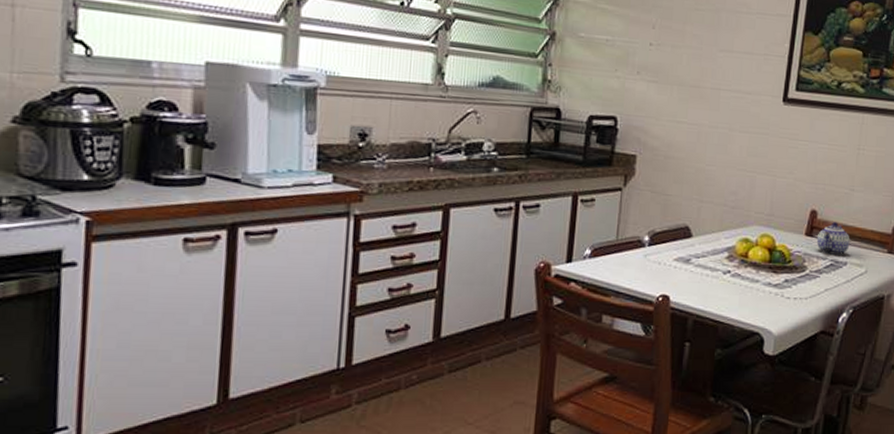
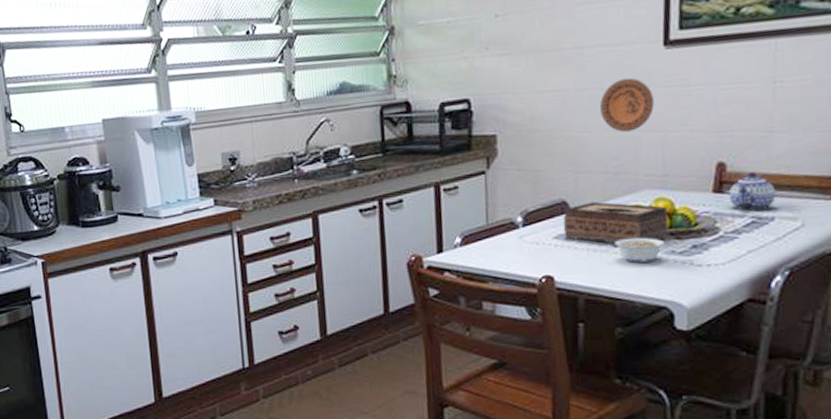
tissue box: none [683,230,770,272] -> present [563,202,669,243]
legume: none [717,267,765,291] -> present [606,237,665,263]
decorative plate: none [727,123,770,172] -> present [600,77,654,132]

